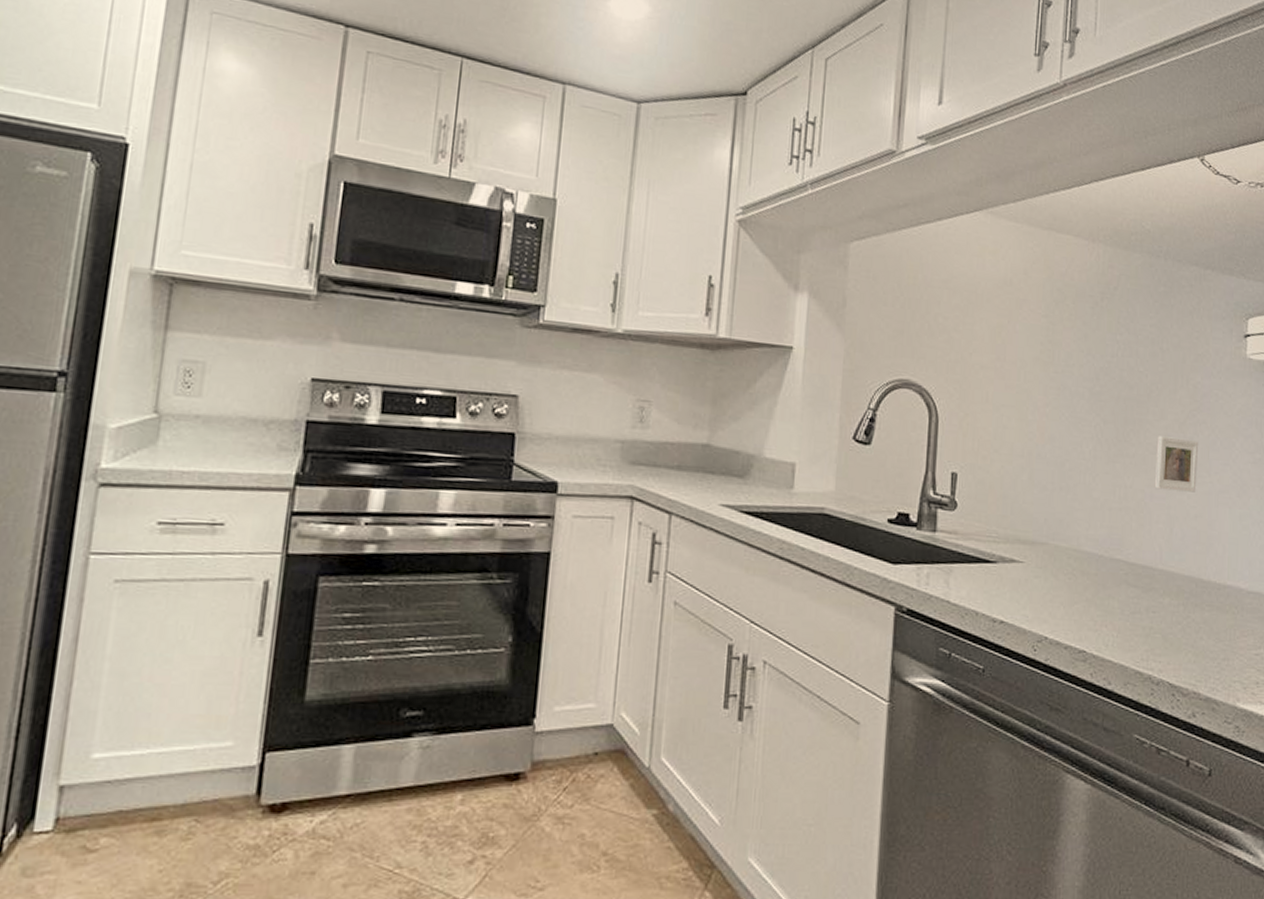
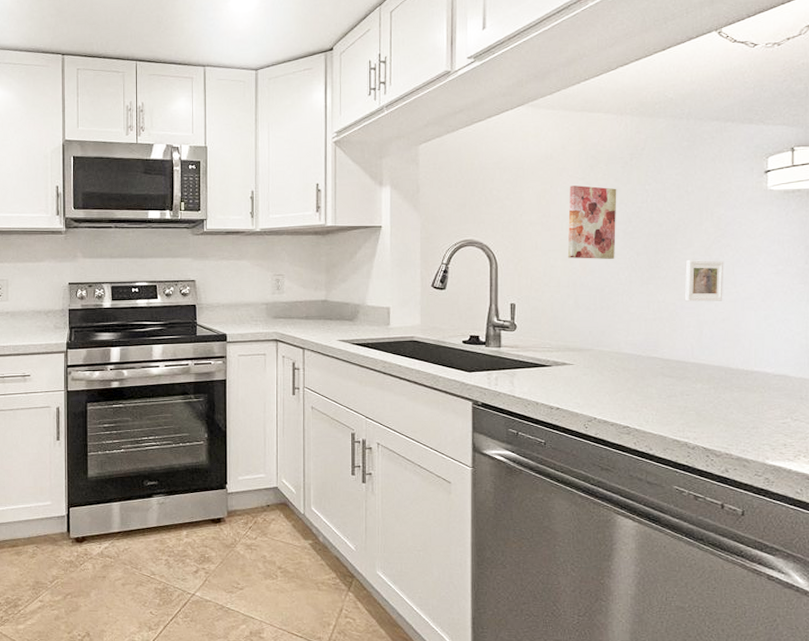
wall art: none [1023,323,1085,425] -> present [567,185,617,259]

